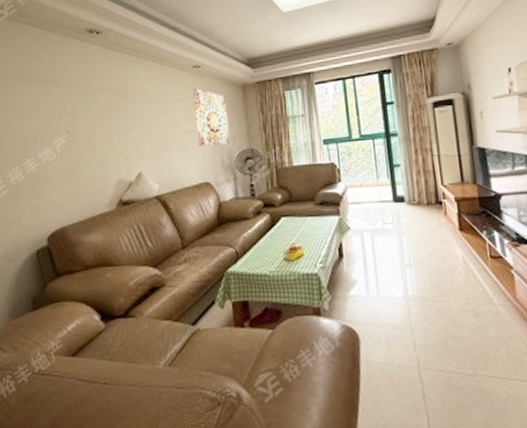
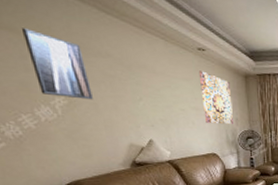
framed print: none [41,76,90,136] -> present [21,28,93,100]

